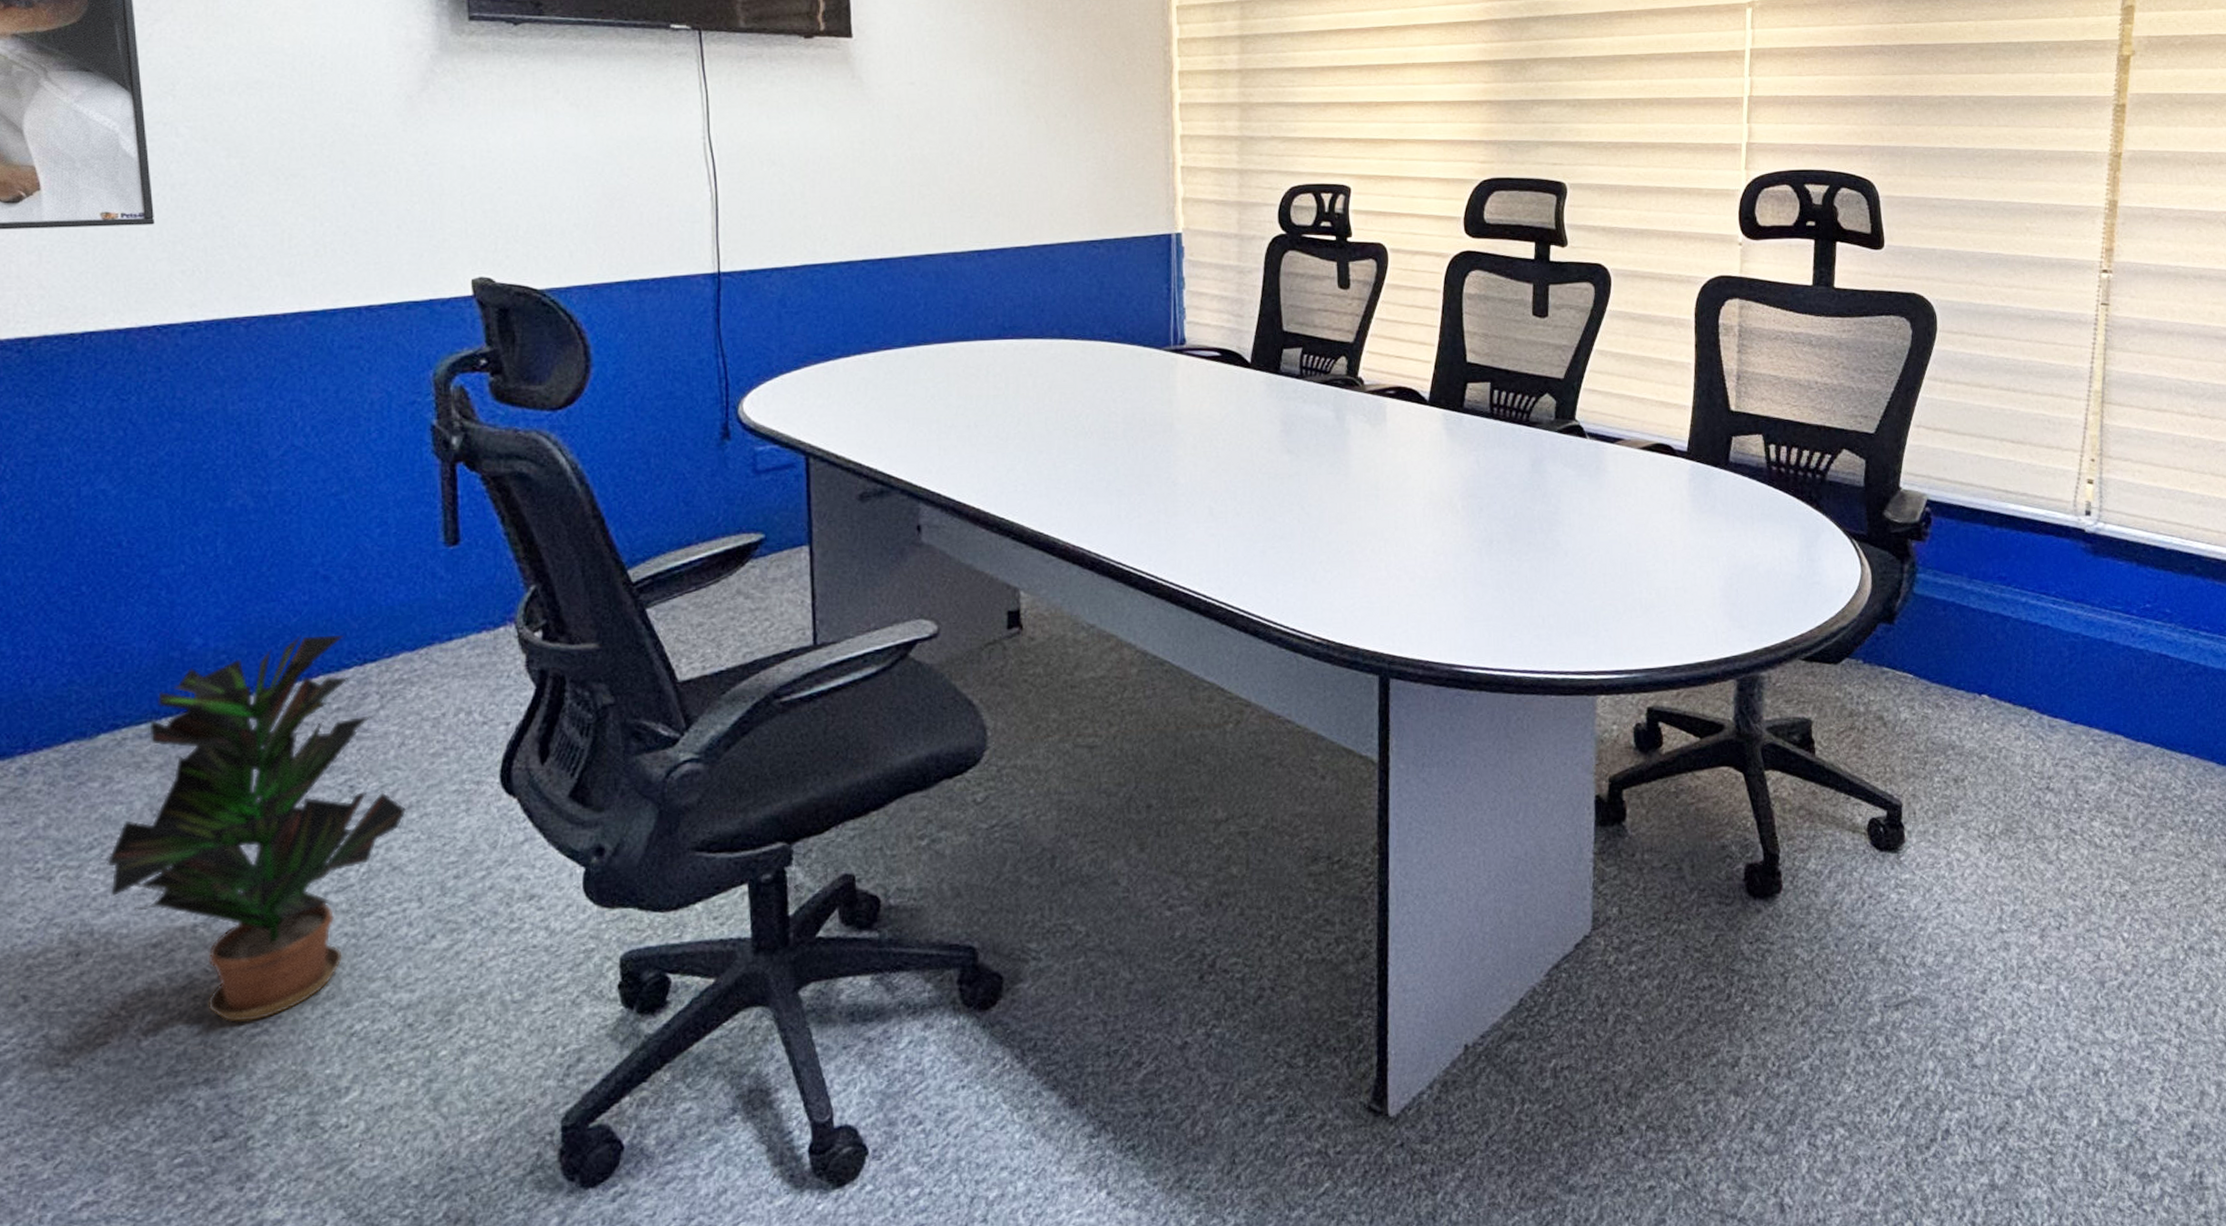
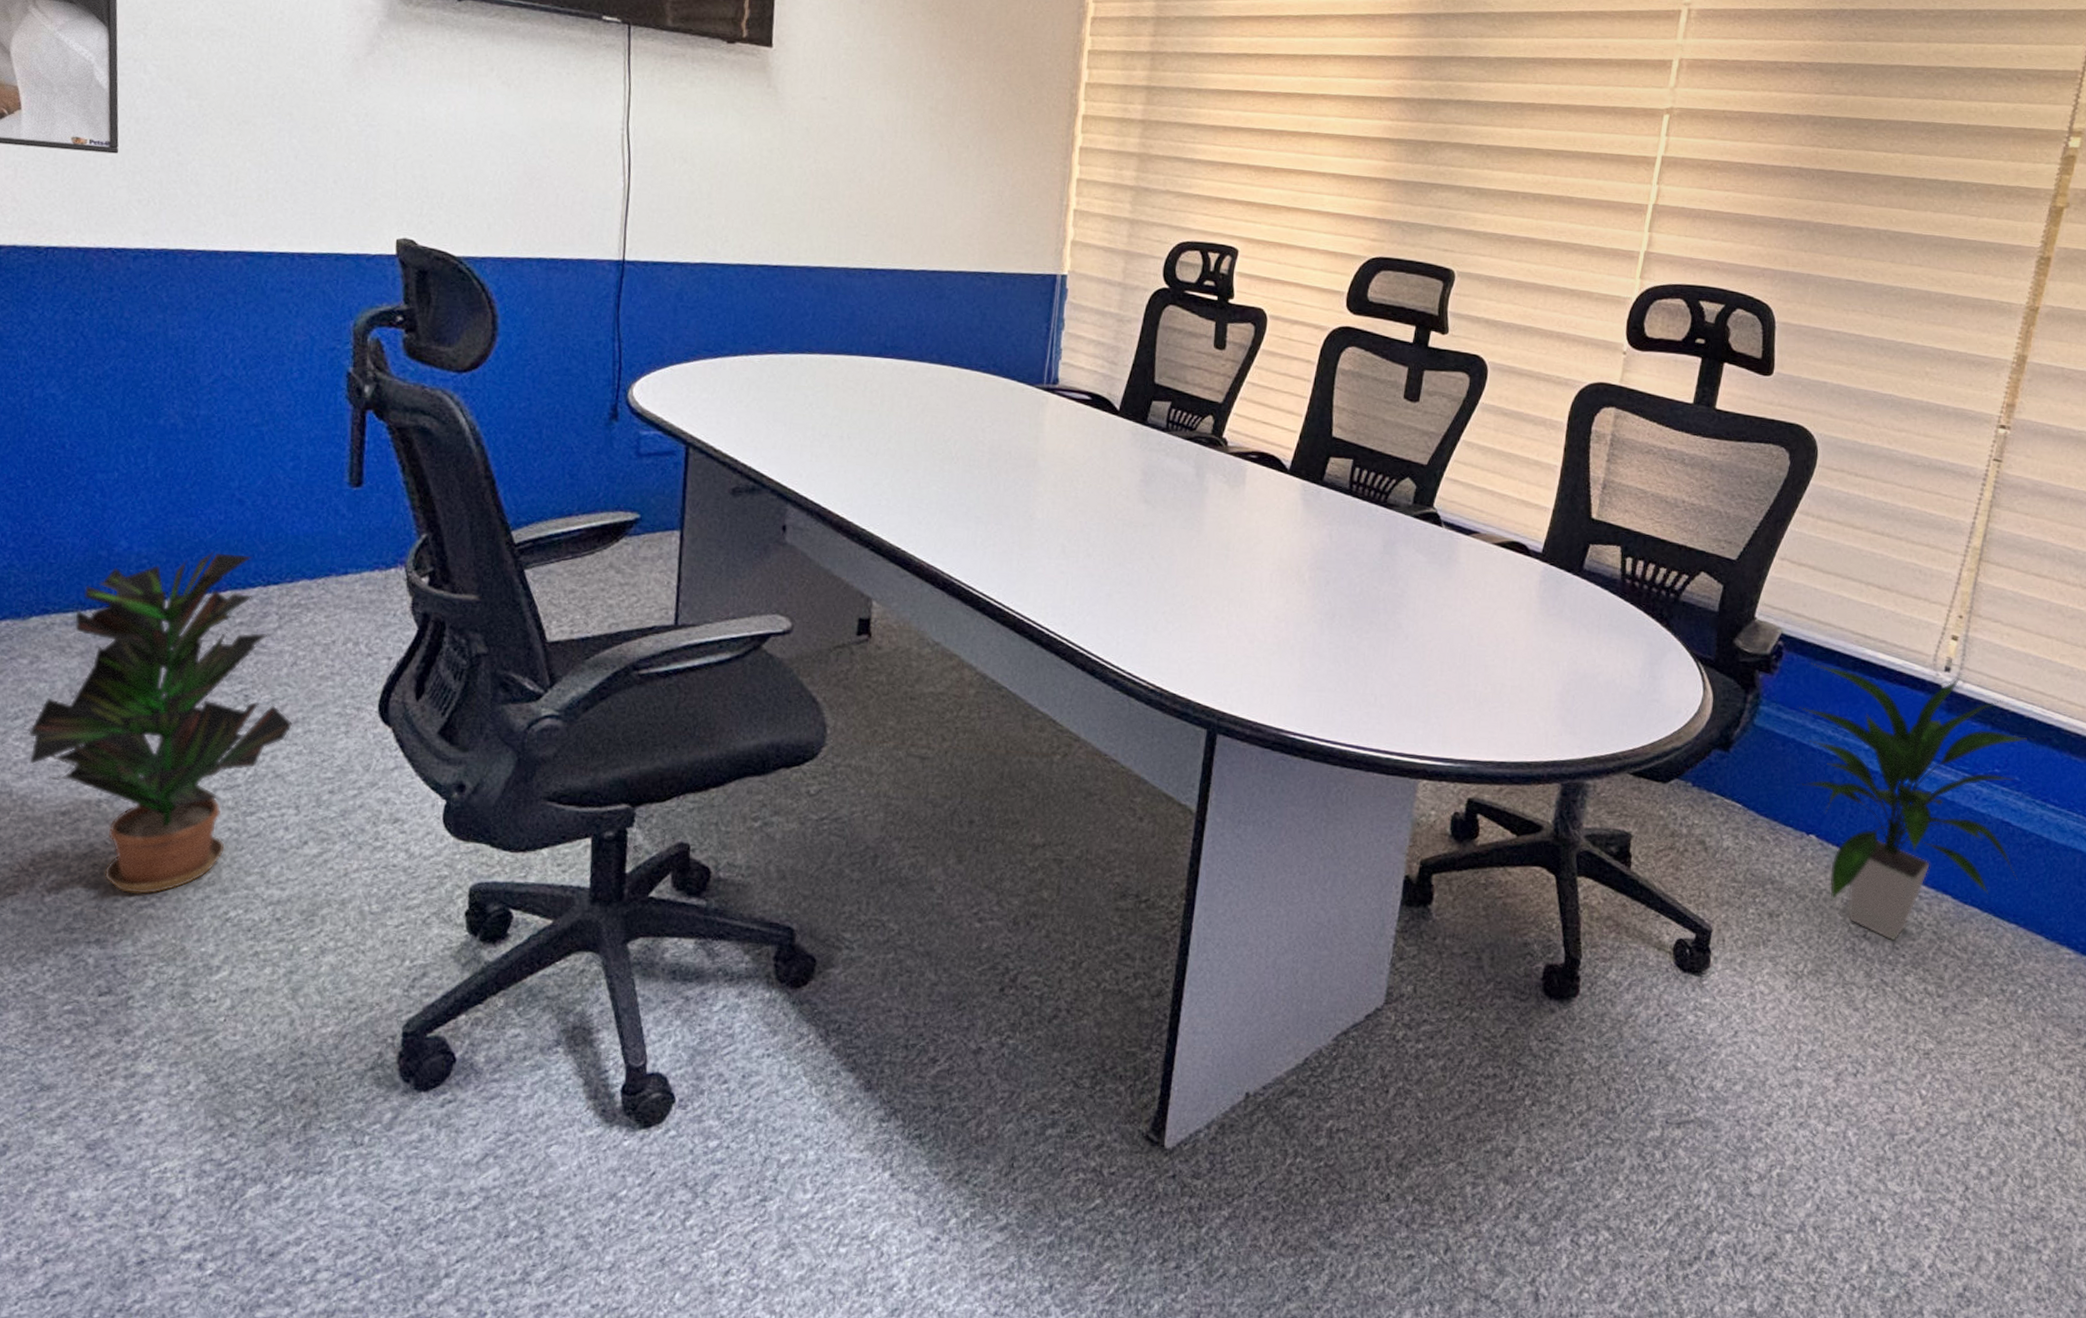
indoor plant: none [1954,518,2182,789] -> present [1798,662,2027,941]

